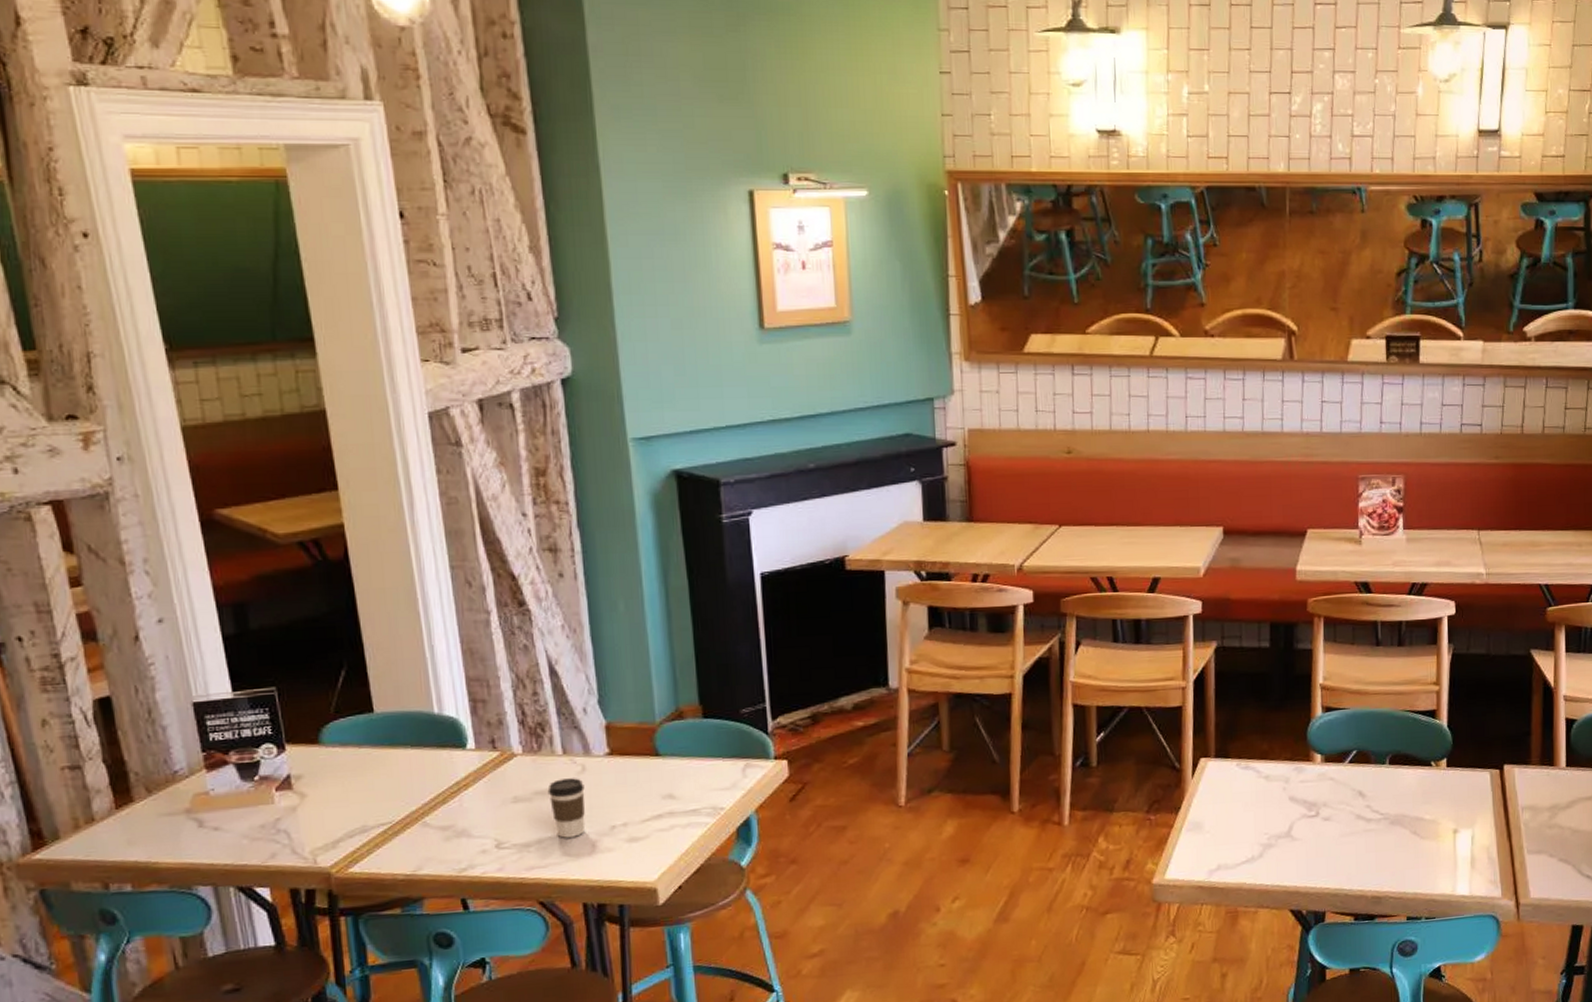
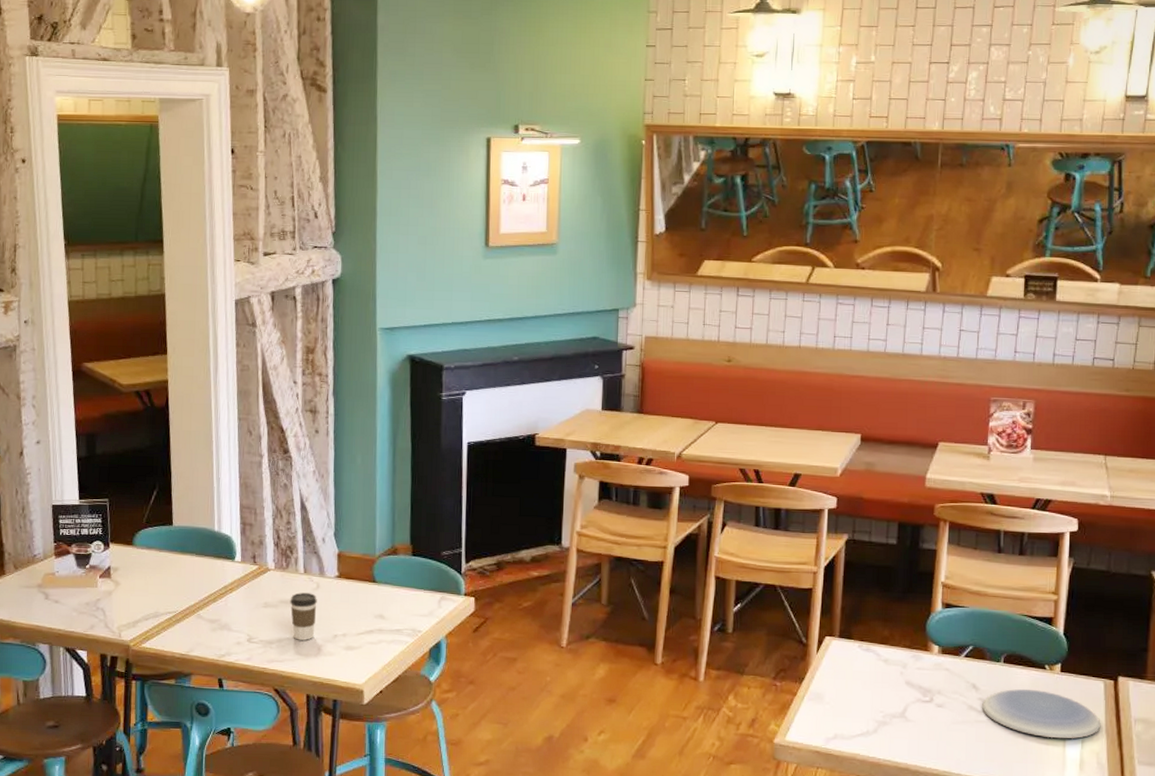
plate: none [1370,789,1490,838] -> present [982,689,1101,739]

